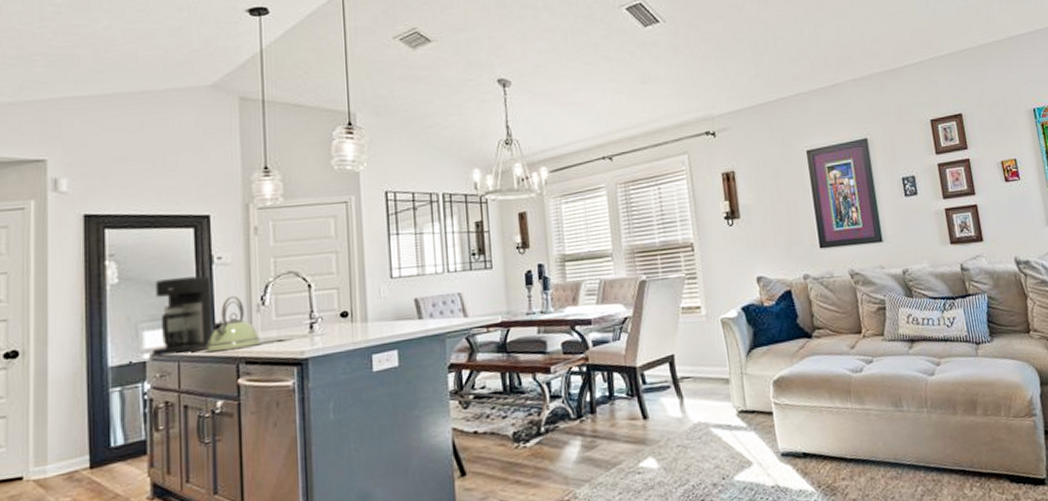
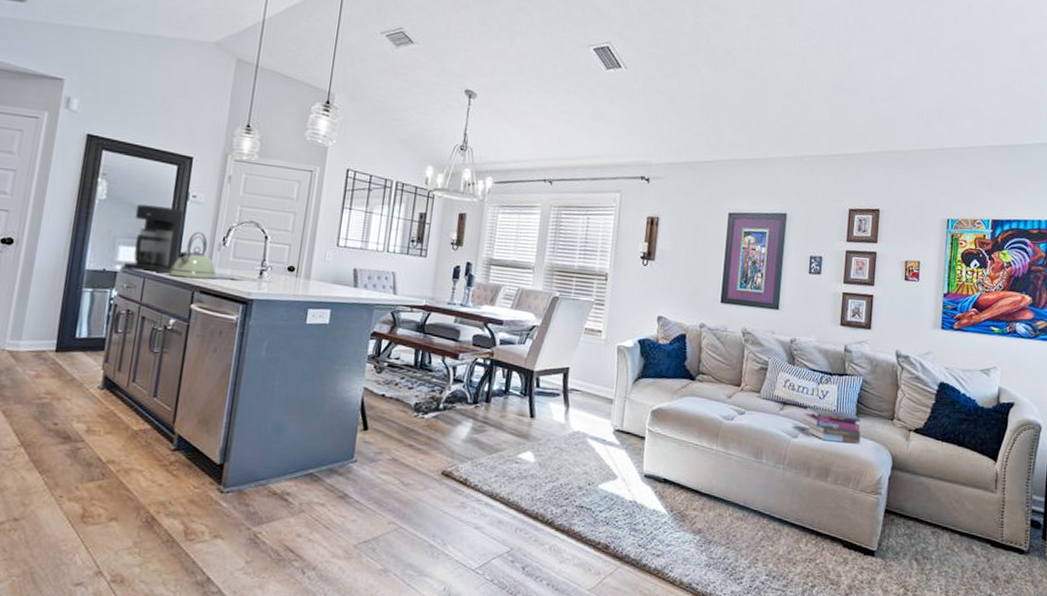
books: none [934,335,1002,372] -> present [803,407,861,444]

